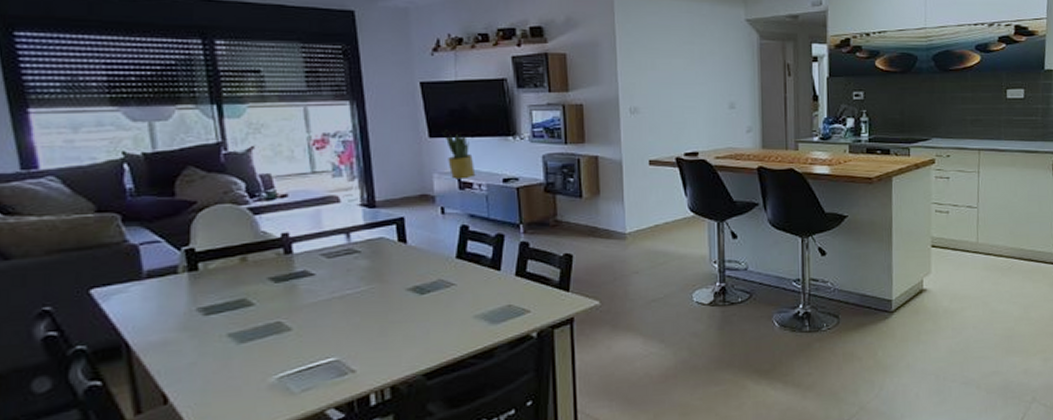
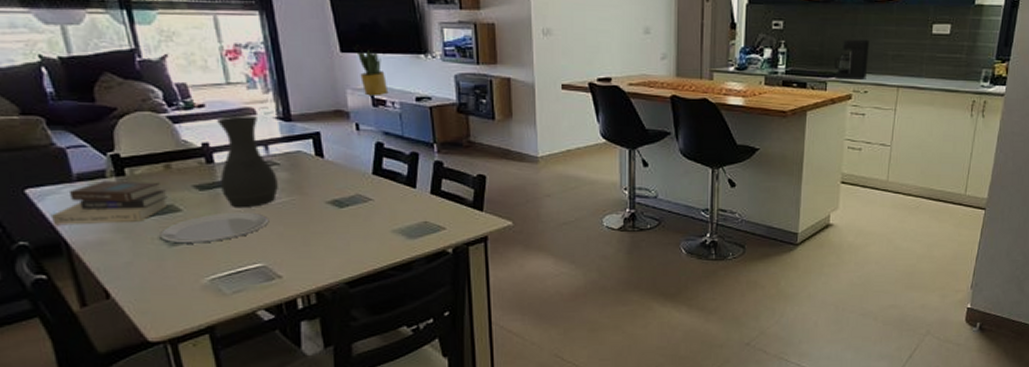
books: none [115,275,241,327] -> present [52,182,168,226]
plate: none [228,303,346,340] -> present [160,212,269,244]
vase: none [298,203,357,299] -> present [216,115,278,207]
coffee maker: none [915,106,948,146] -> present [834,39,869,81]

